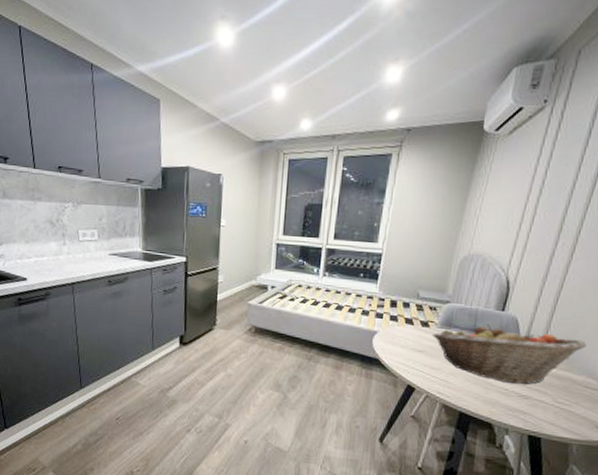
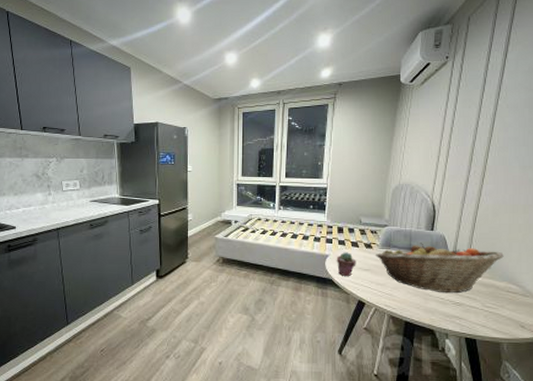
potted succulent: none [385,329,409,358] -> present [336,252,356,277]

